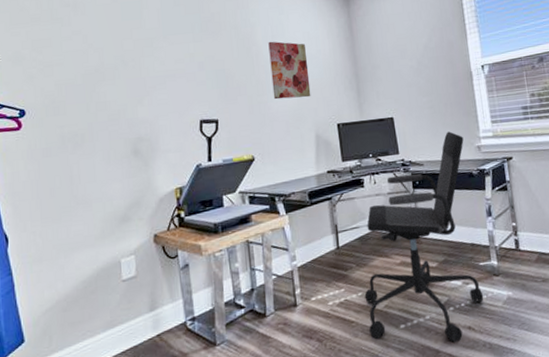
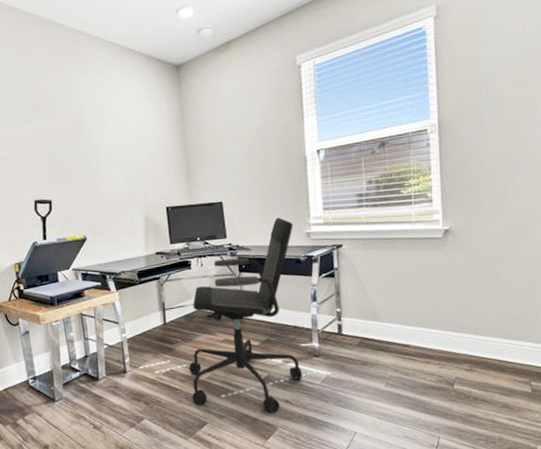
wall art: present [268,41,311,100] -> none [98,122,141,182]

